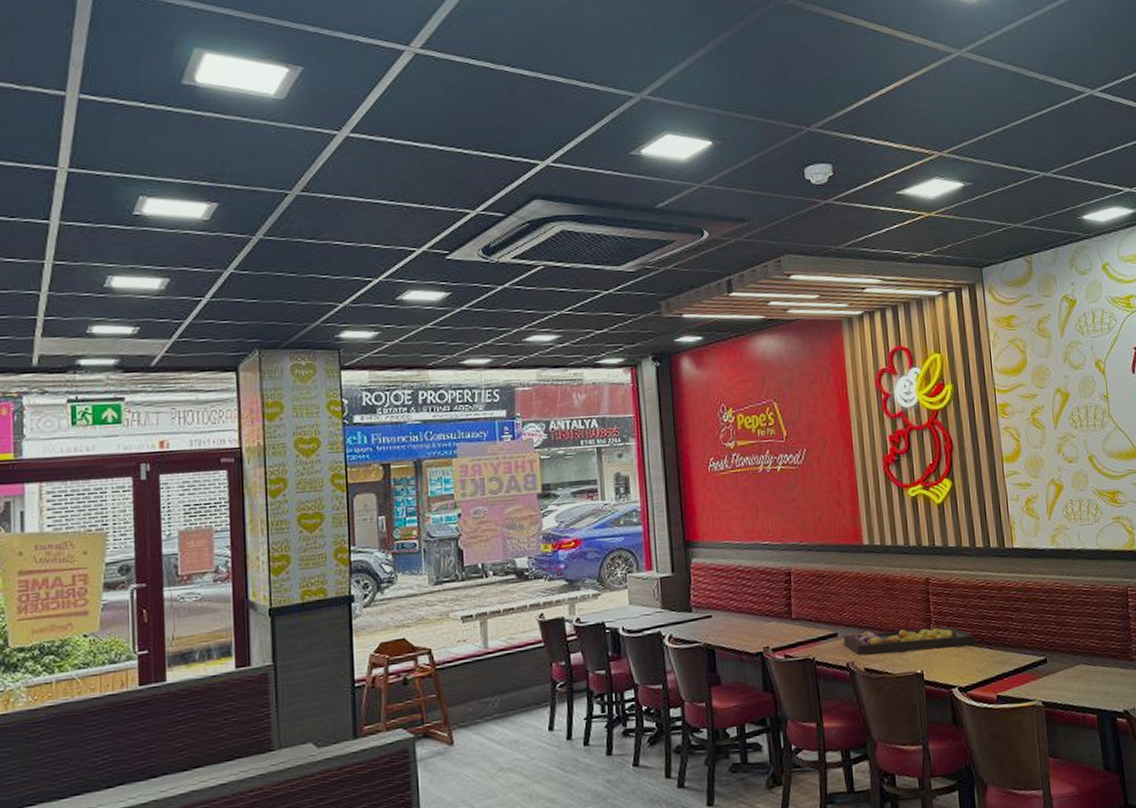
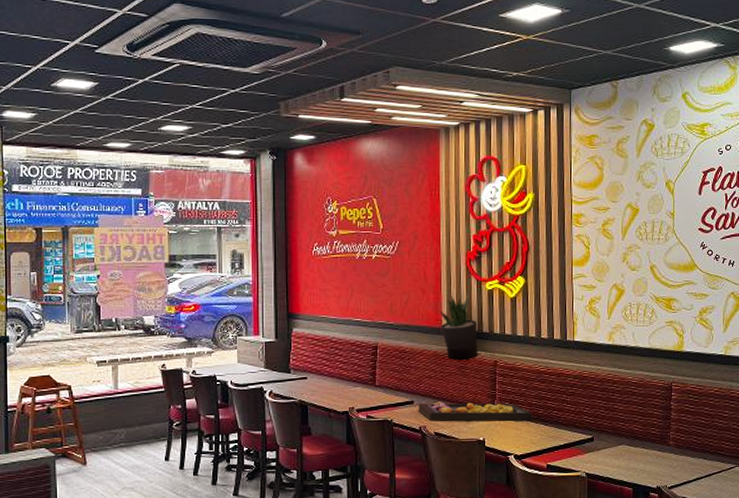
planter: none [859,505,907,582] -> present [440,296,479,361]

